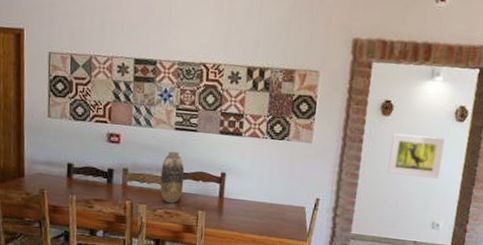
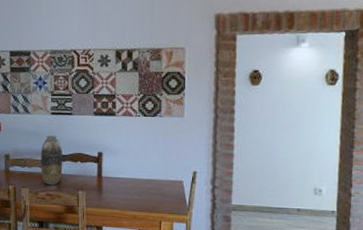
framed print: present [387,133,445,179] -> none [262,101,318,144]

